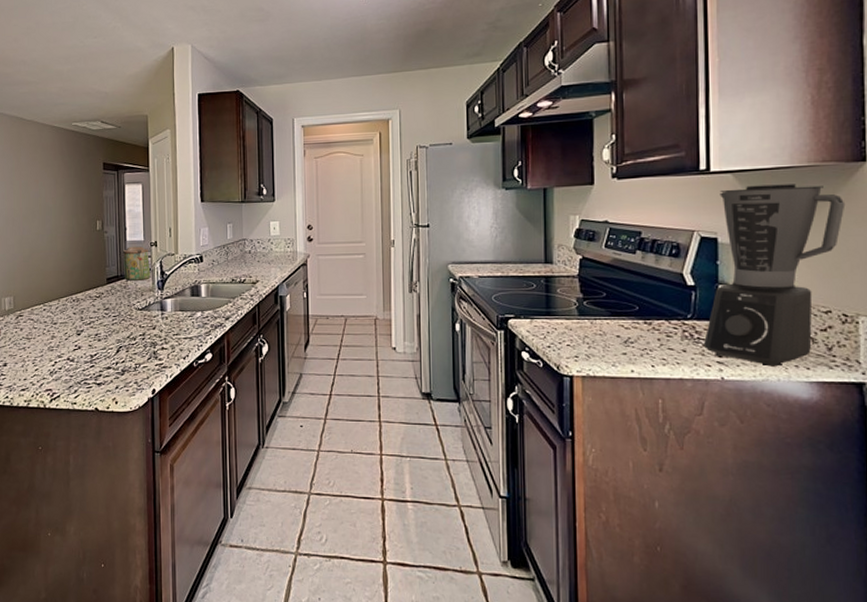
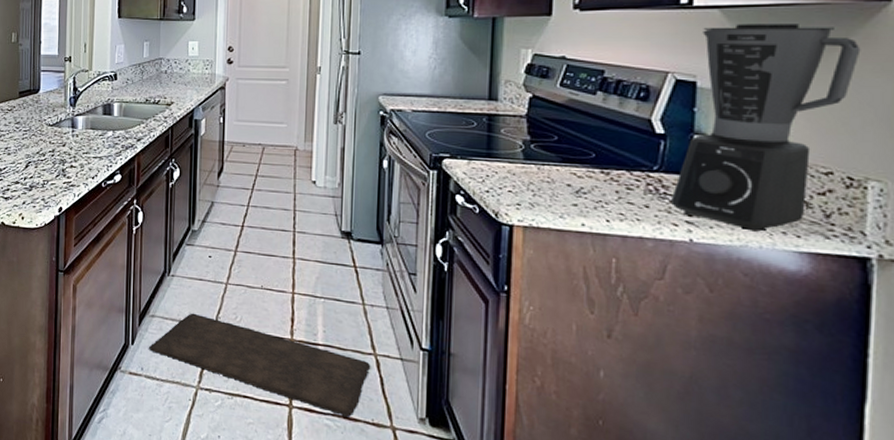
canister: present [122,246,151,282] -> none [36,61,64,97]
doormat: none [247,482,456,568] -> present [148,313,371,417]

